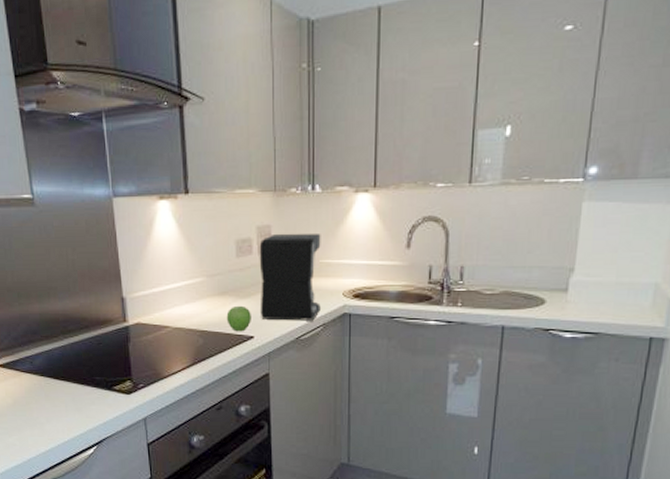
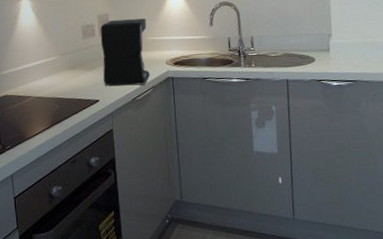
fruit: present [226,305,251,332] -> none [77,76,97,97]

